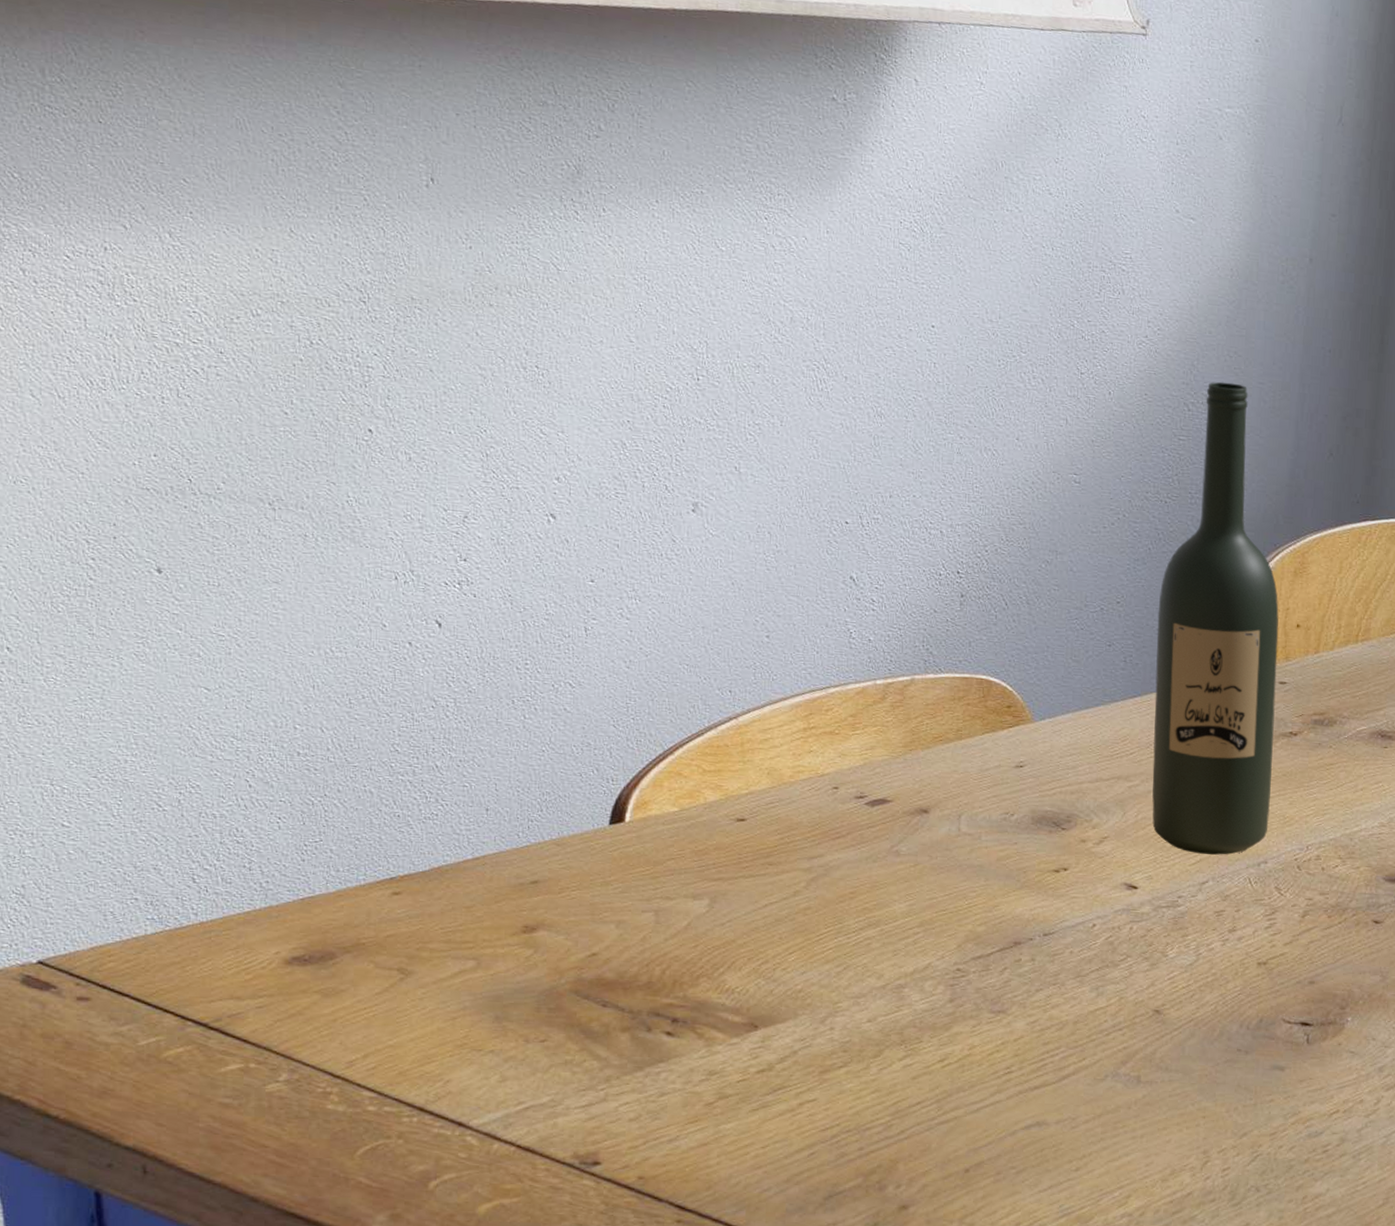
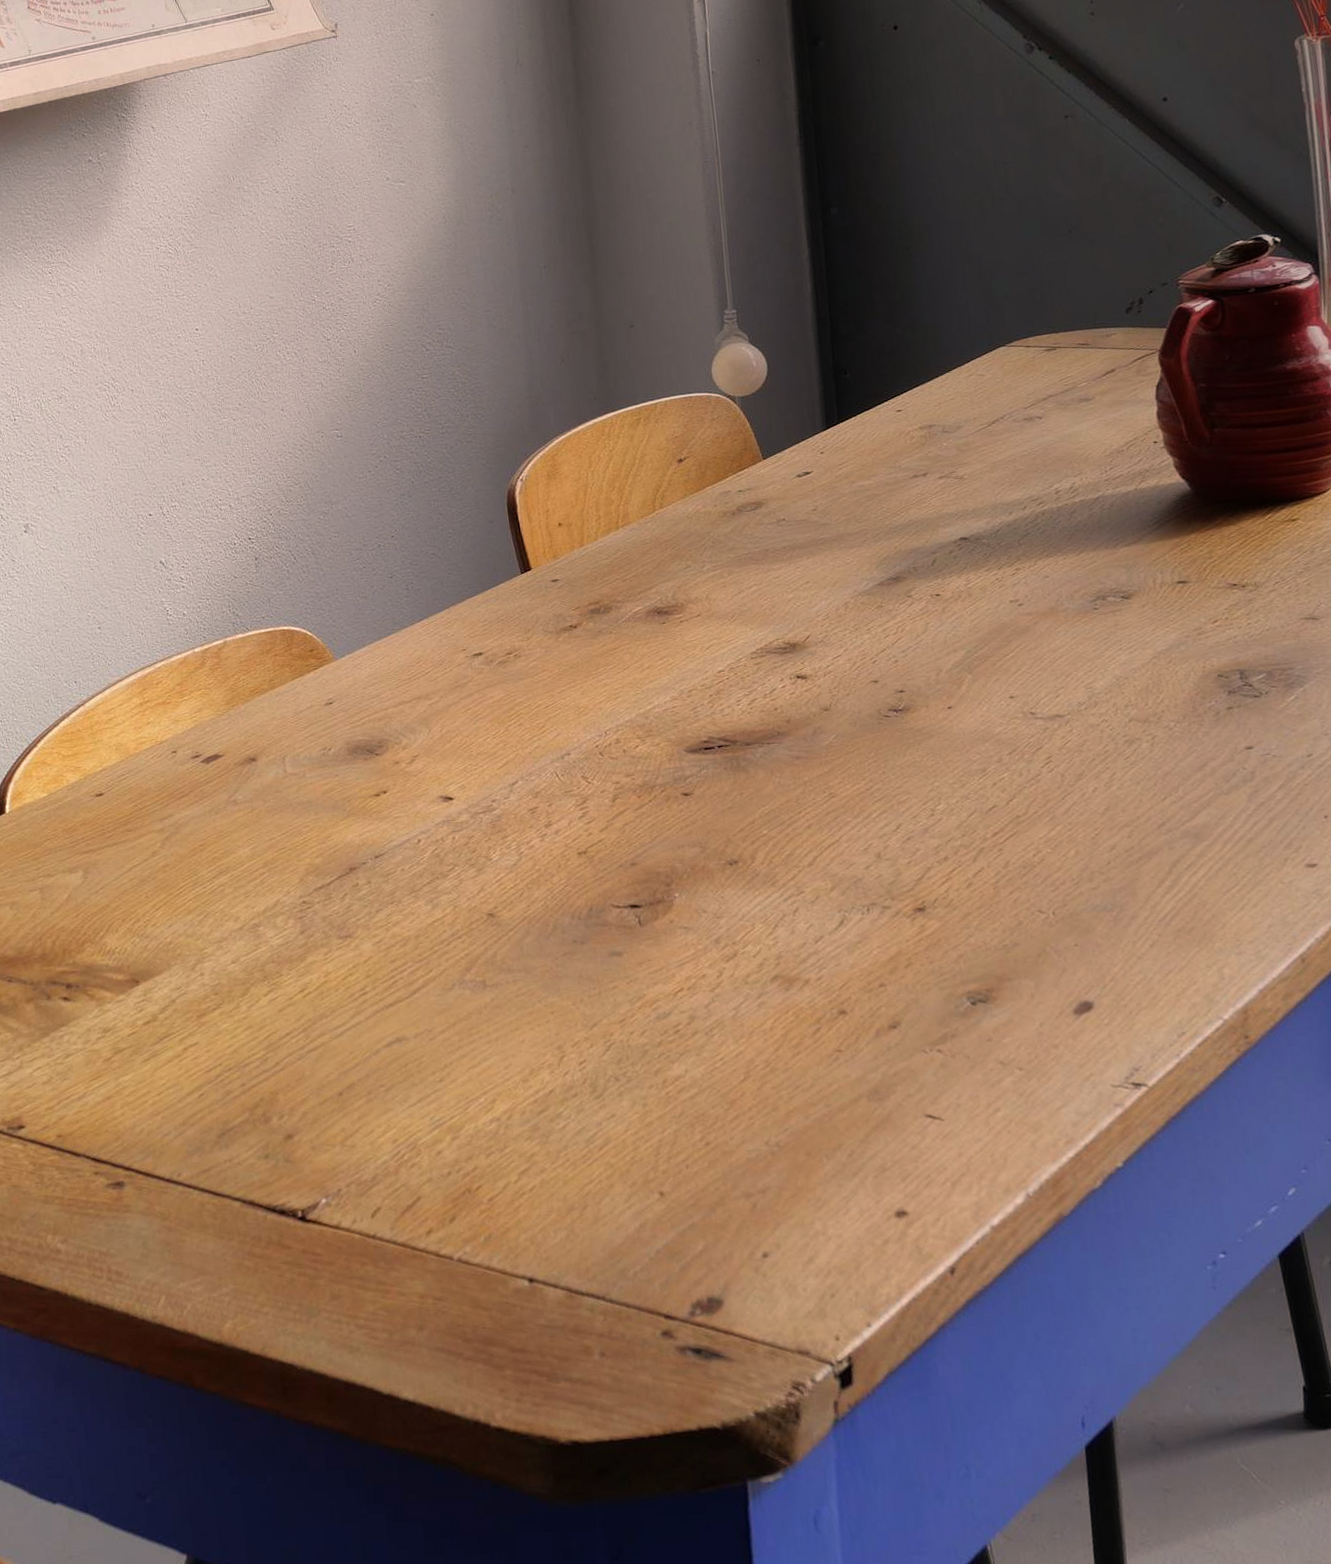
wine bottle: present [1152,382,1279,855] -> none [428,316,566,757]

